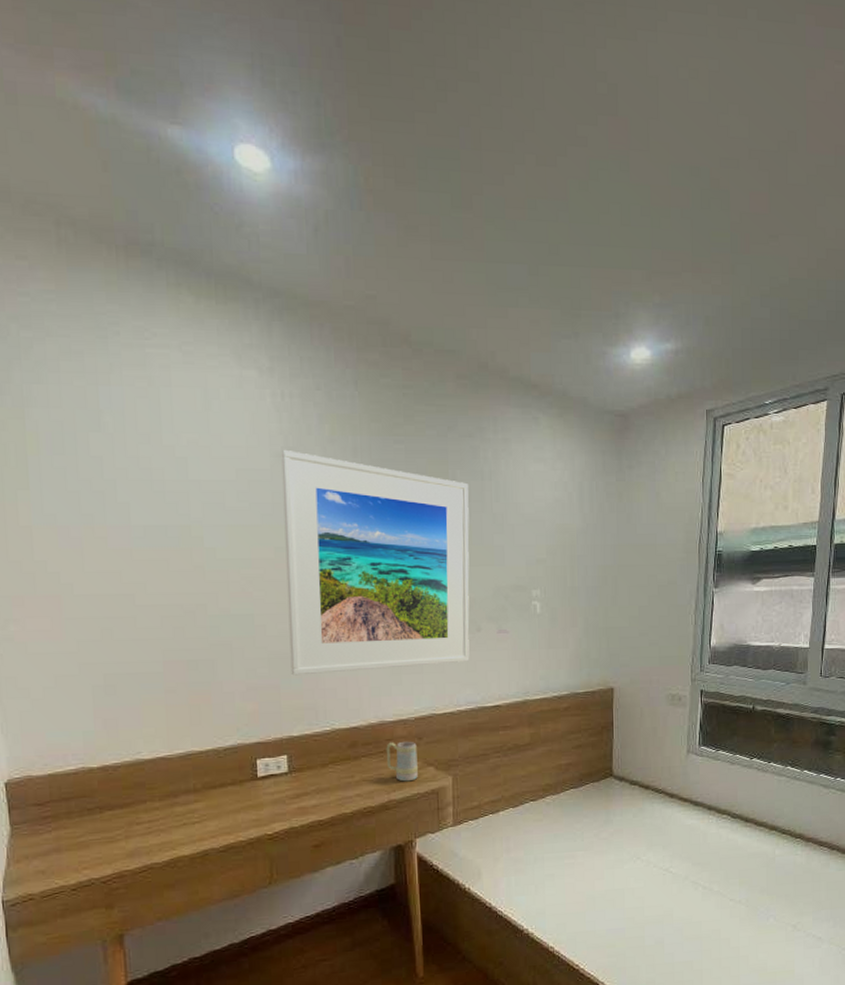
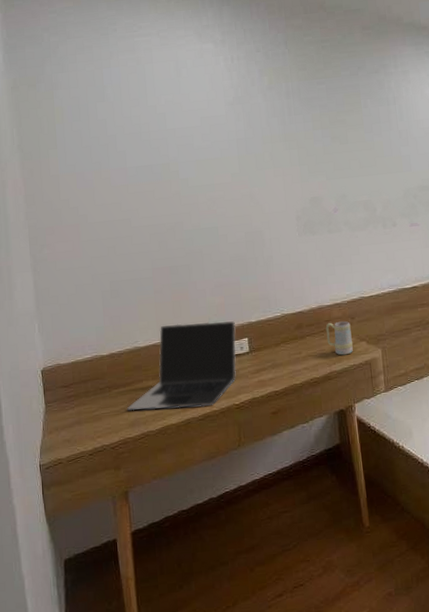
laptop: none [123,732,272,837] -> present [126,321,237,410]
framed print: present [281,449,470,676] -> none [233,98,389,273]

